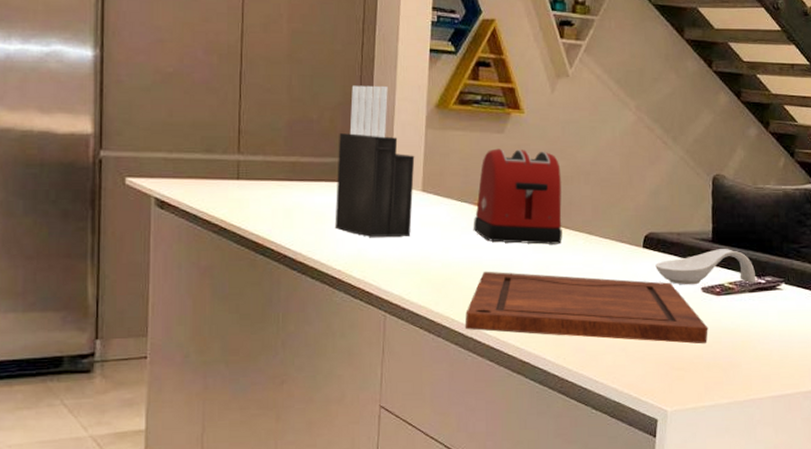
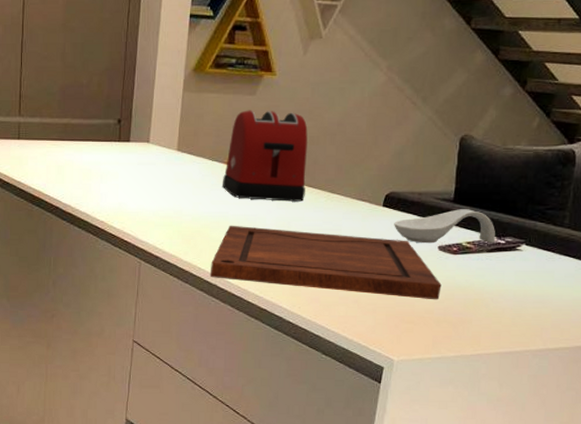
knife block: present [335,85,415,237] -> none [99,51,172,192]

